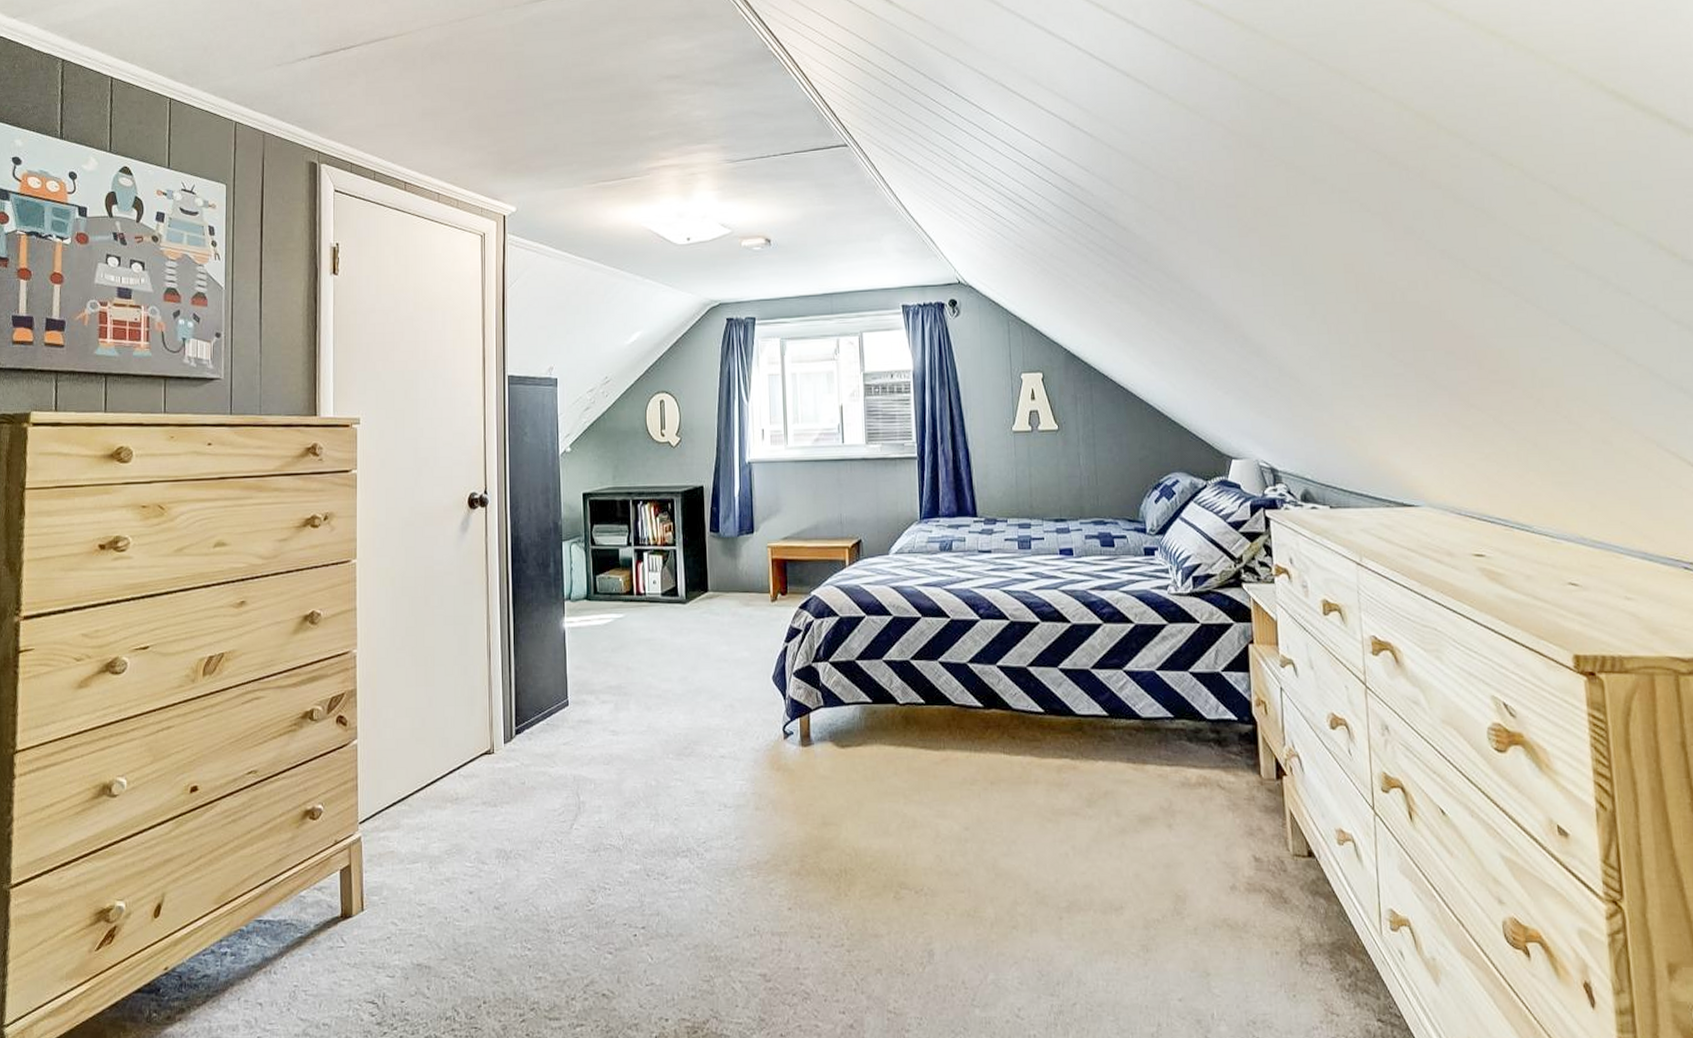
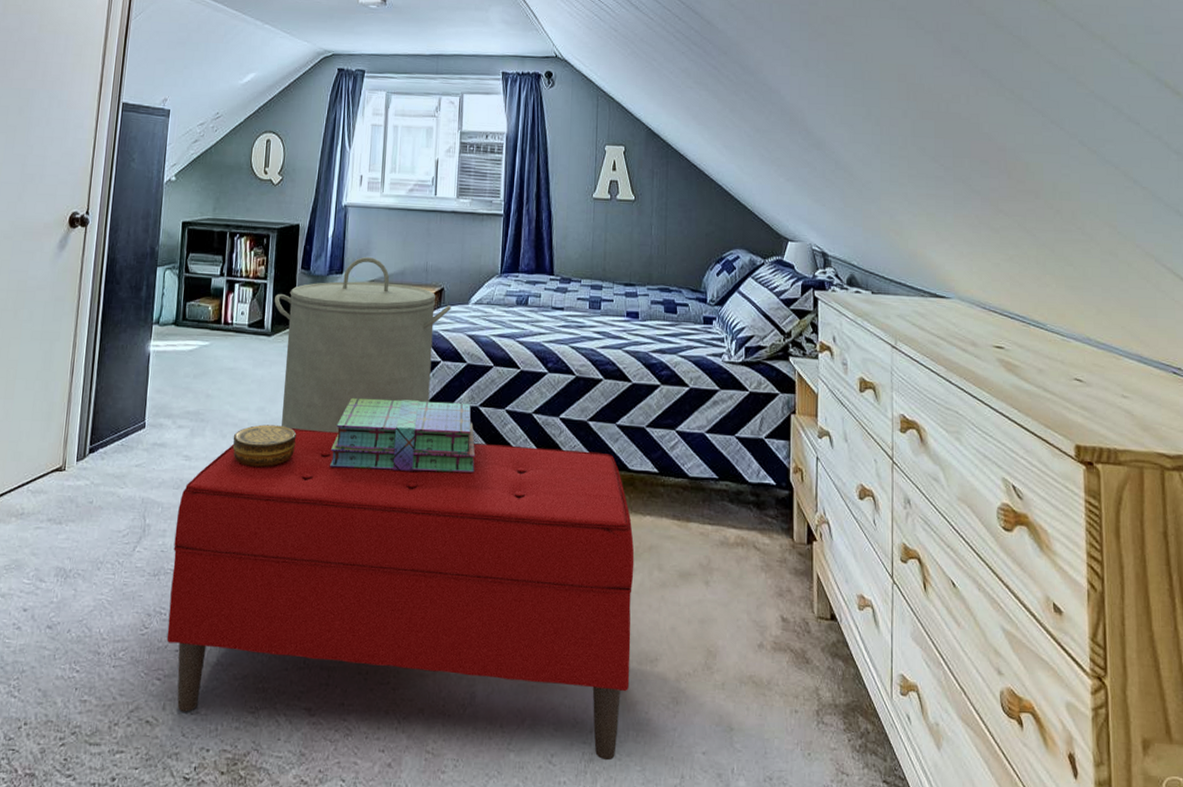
bench: none [610,695,1095,1012] -> present [166,428,635,761]
decorative box: none [658,693,723,738] -> present [232,424,297,468]
laundry hamper: none [686,514,871,698] -> present [274,257,451,433]
stack of books: none [760,657,912,733] -> present [330,397,476,474]

